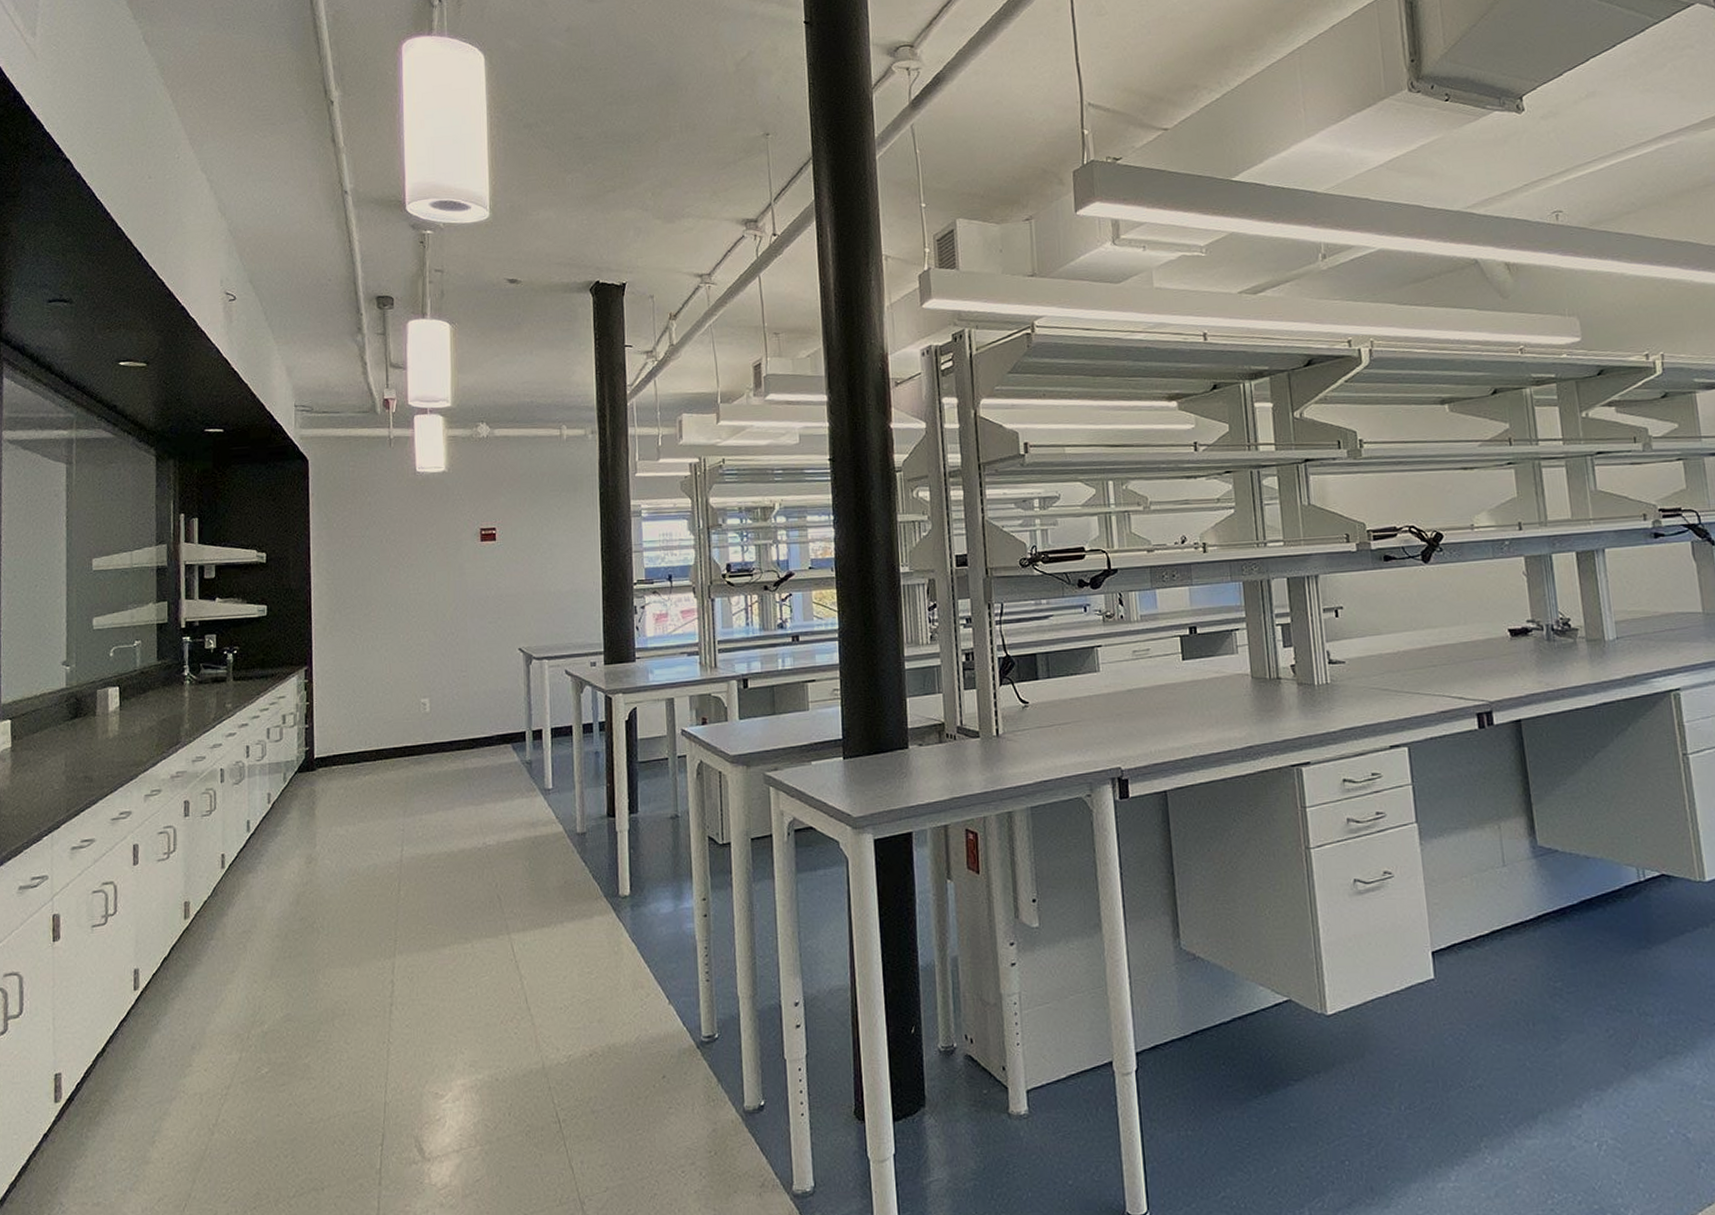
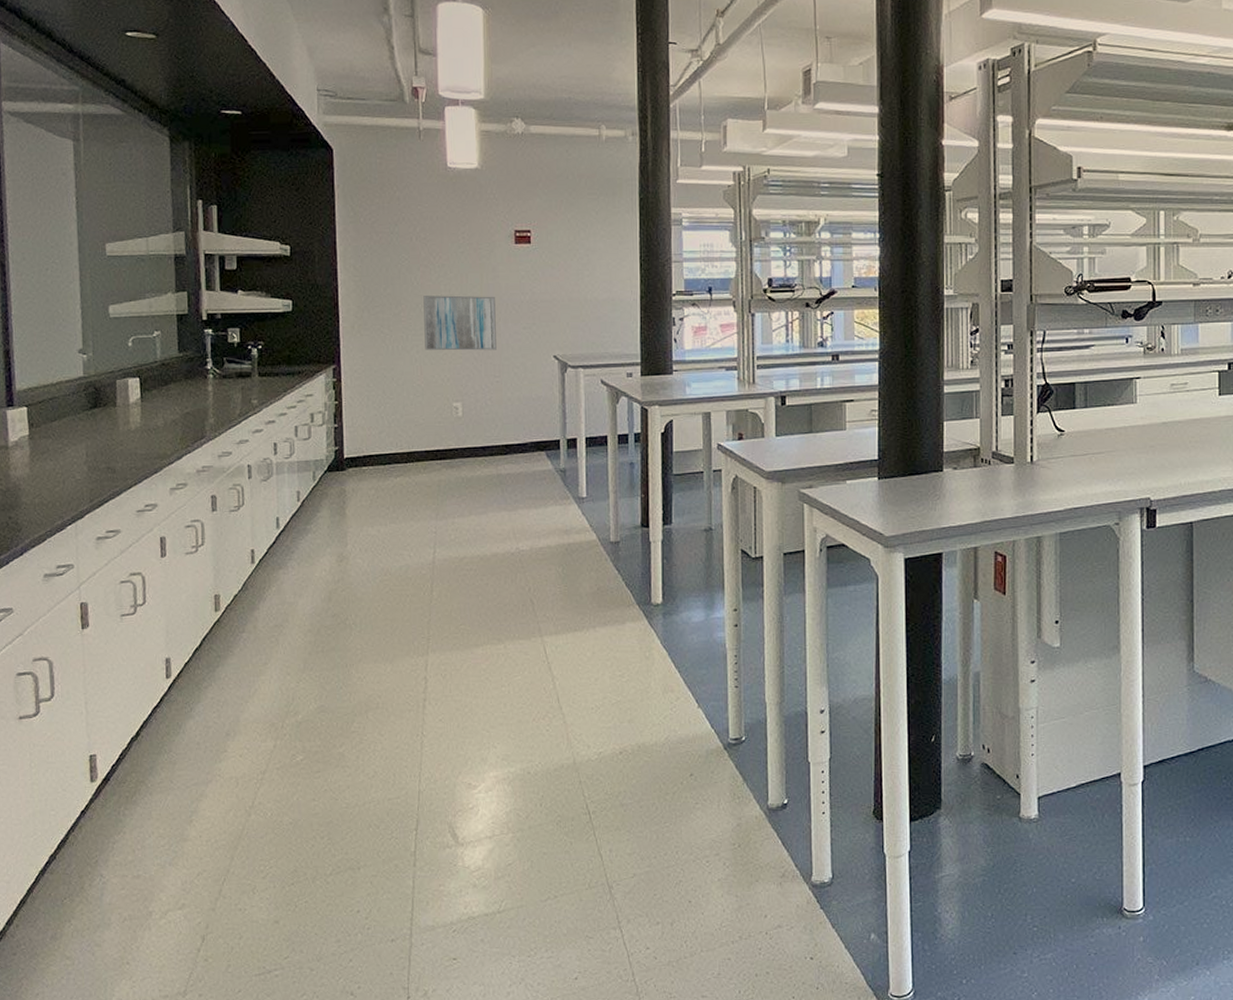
wall art: none [393,593,463,648] -> present [423,295,497,351]

